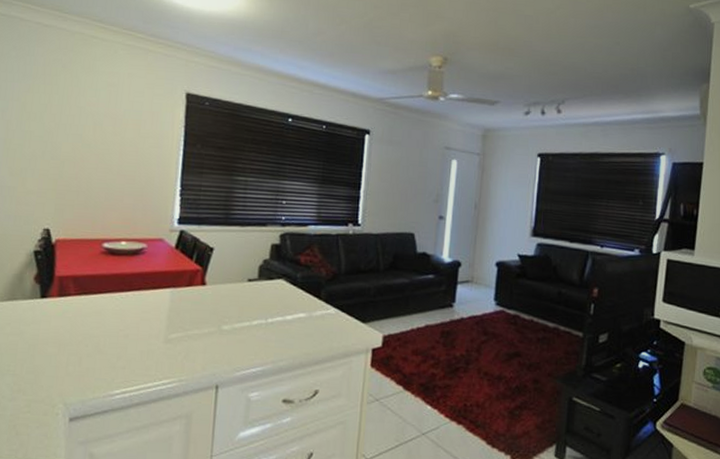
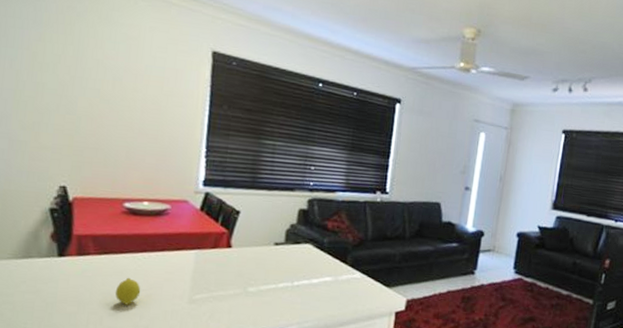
fruit: none [93,317,118,346] -> present [115,277,141,305]

